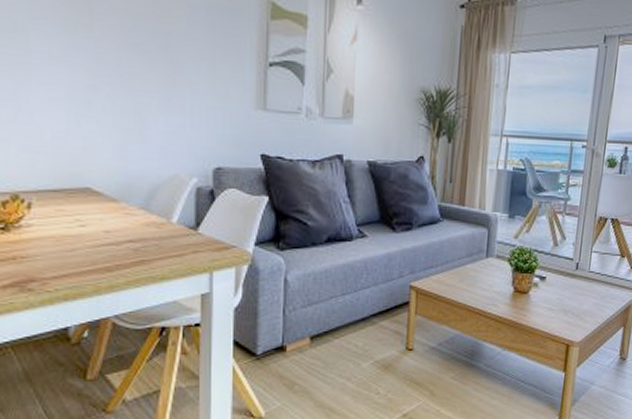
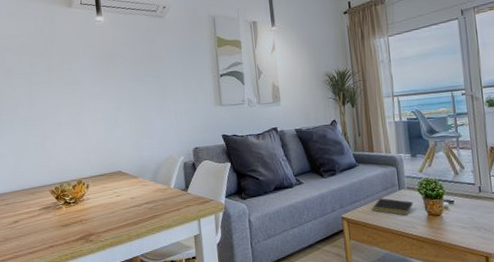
notepad: none [450,266,500,289] -> present [373,198,414,215]

